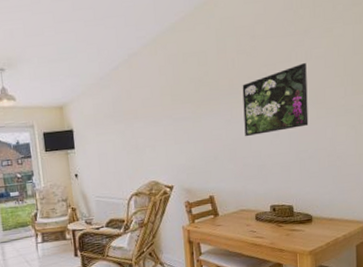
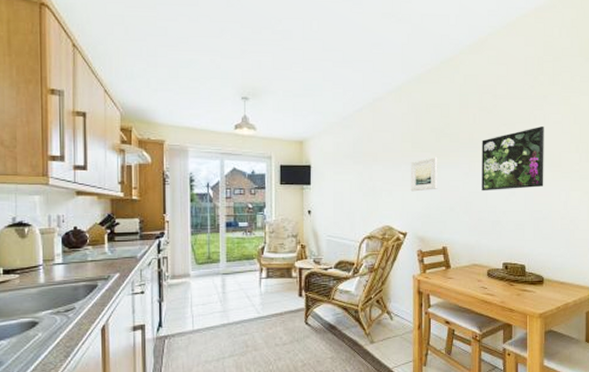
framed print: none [171,106,201,145] -> present [410,156,438,192]

